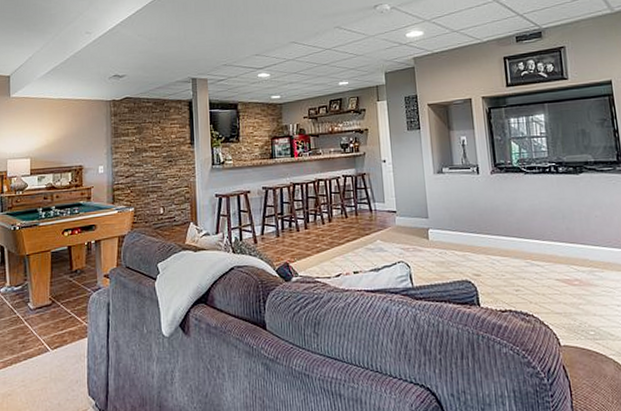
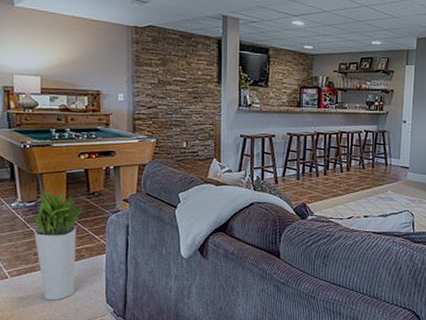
planter: none [16,273,66,395] -> present [29,192,83,301]

